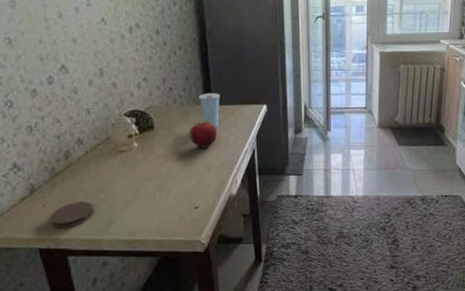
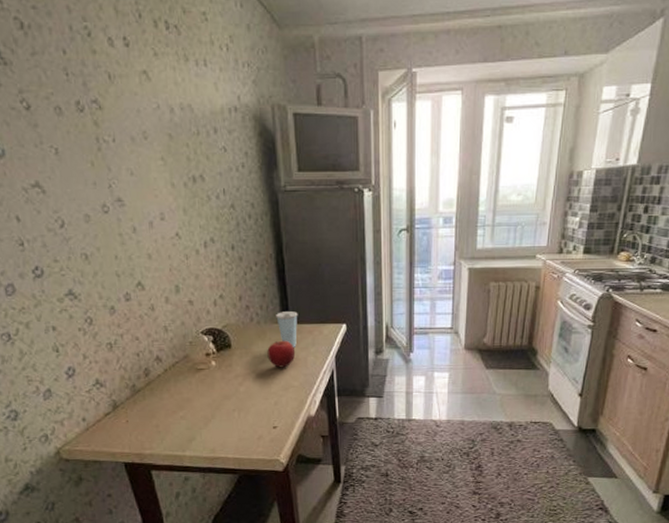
coaster: present [49,201,94,229] -> none [132,418,175,444]

